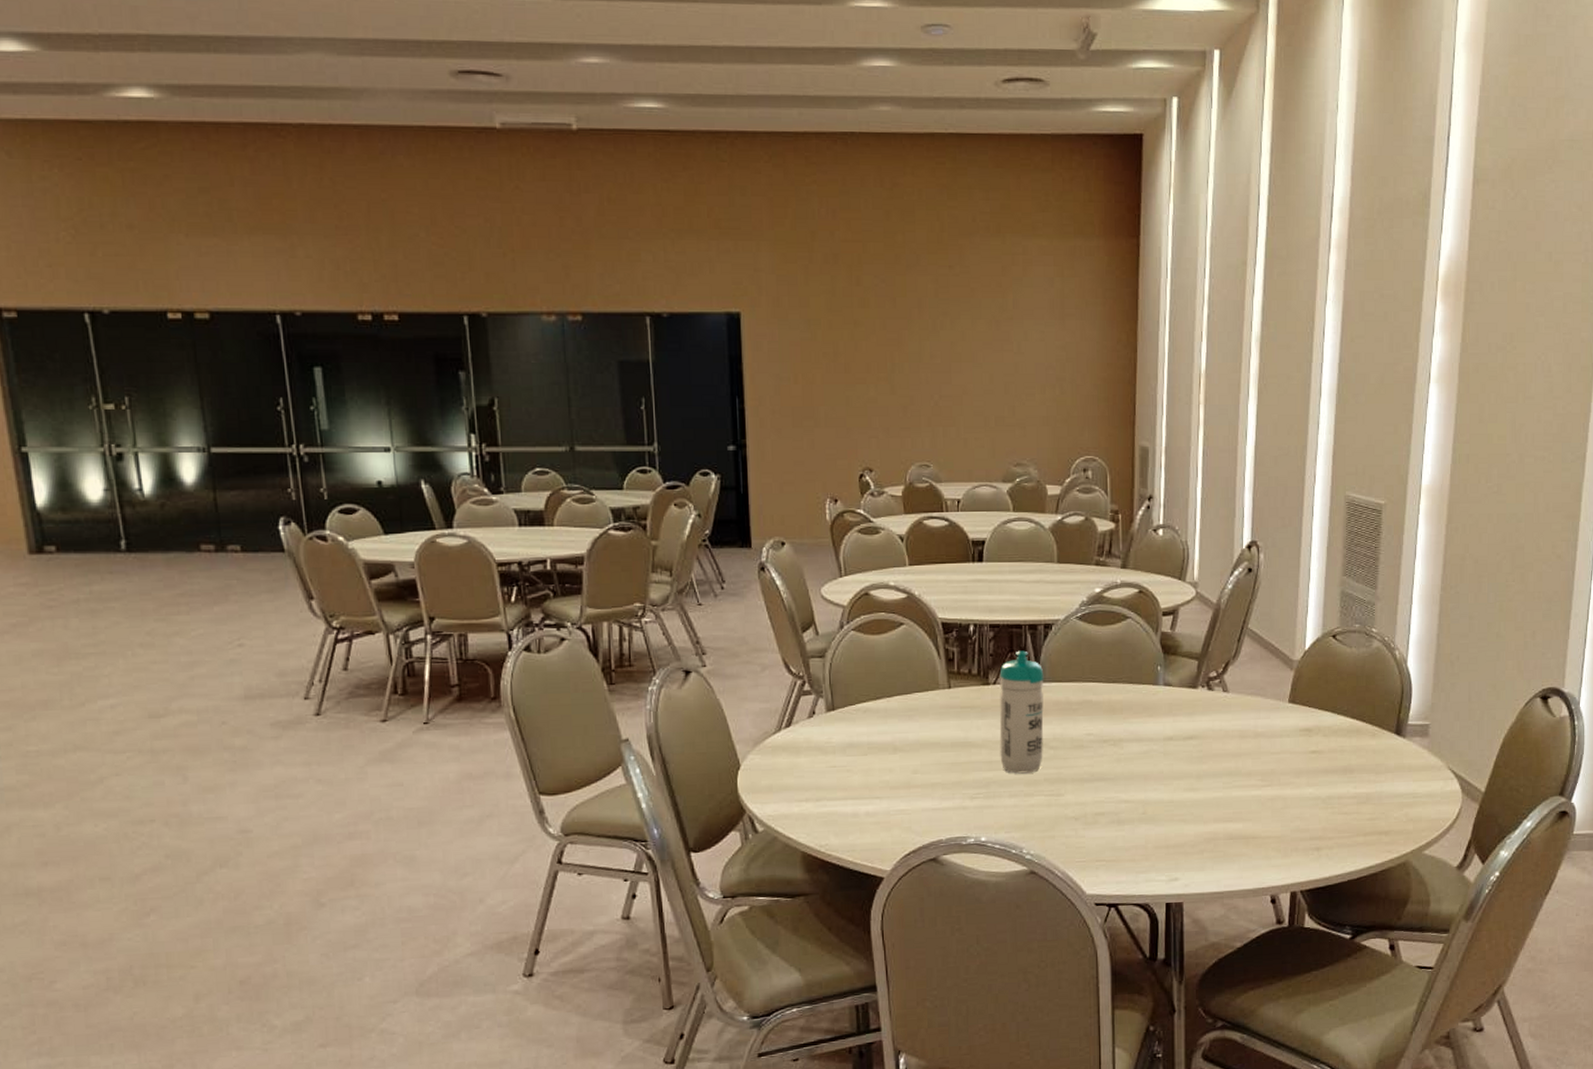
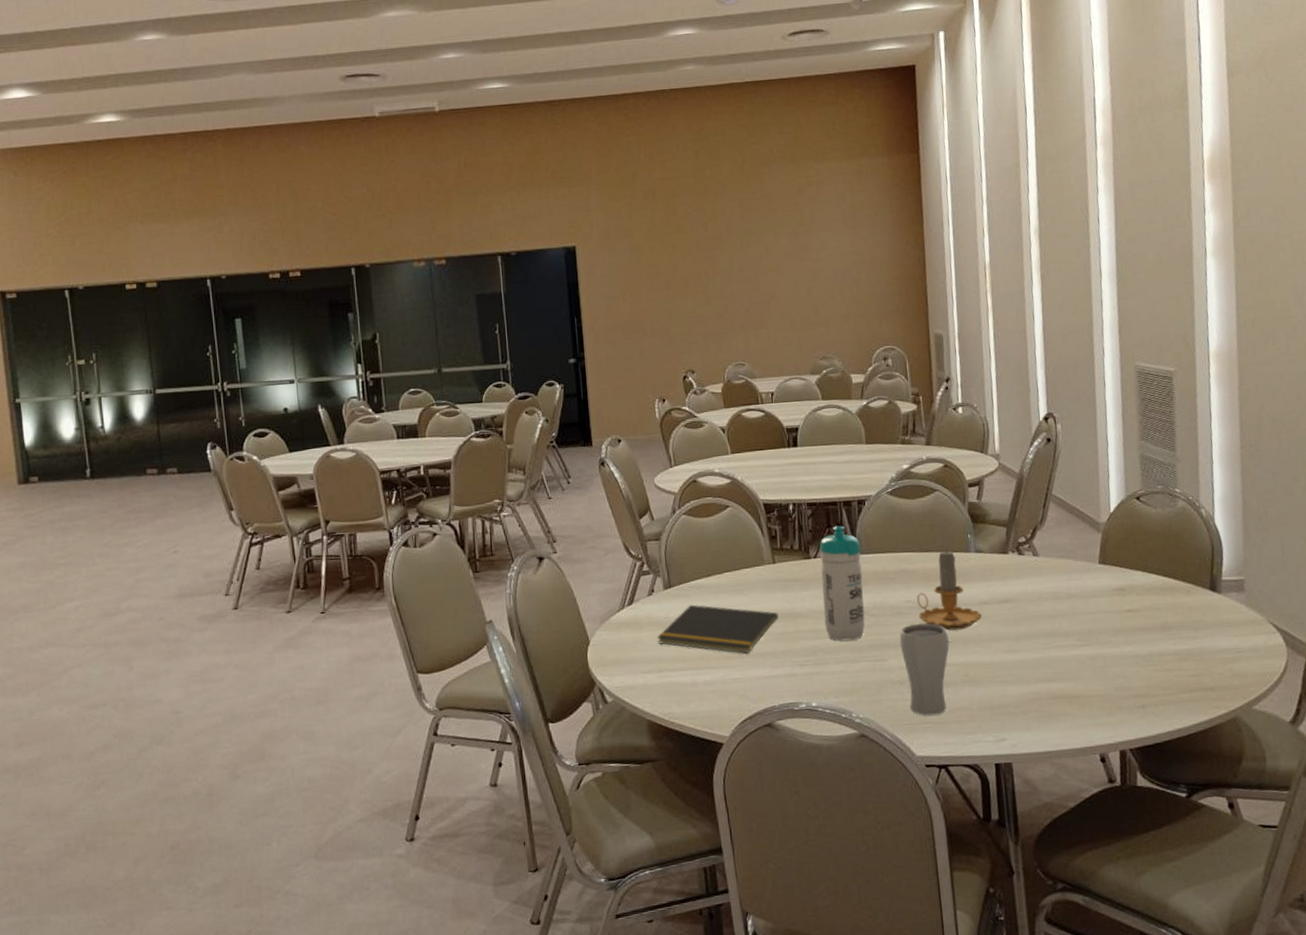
notepad: none [816,729,951,785] -> present [657,604,779,655]
drinking glass: none [1078,757,1129,853] -> present [899,623,949,716]
candle: none [1099,680,1166,766] -> present [917,548,983,631]

